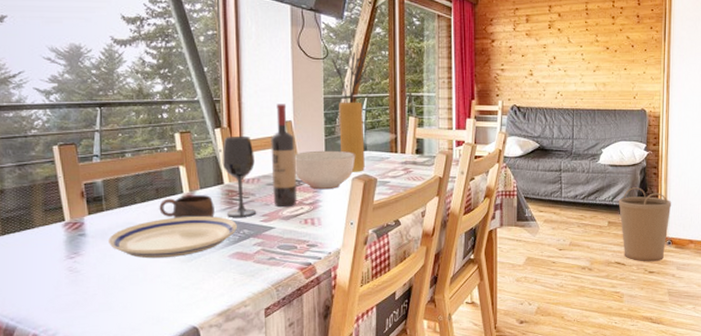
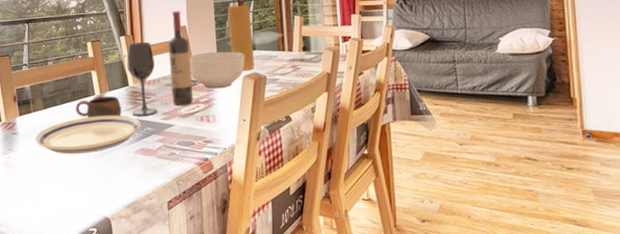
basket: present [618,187,672,262] -> none [523,76,588,157]

